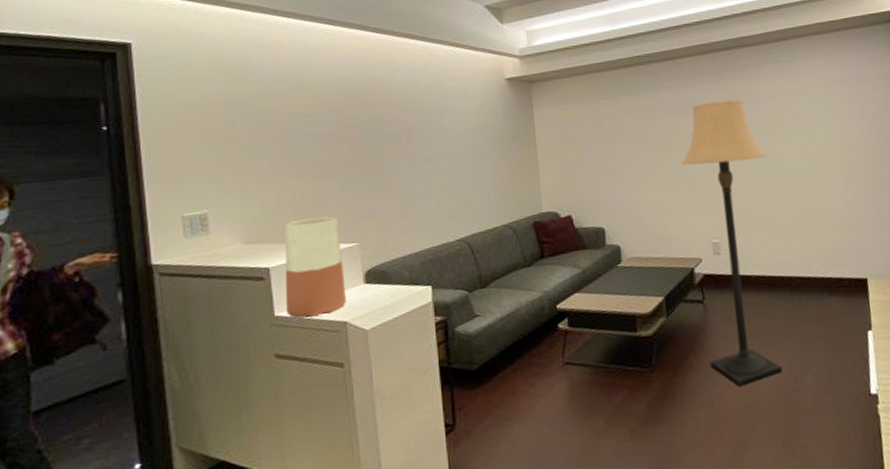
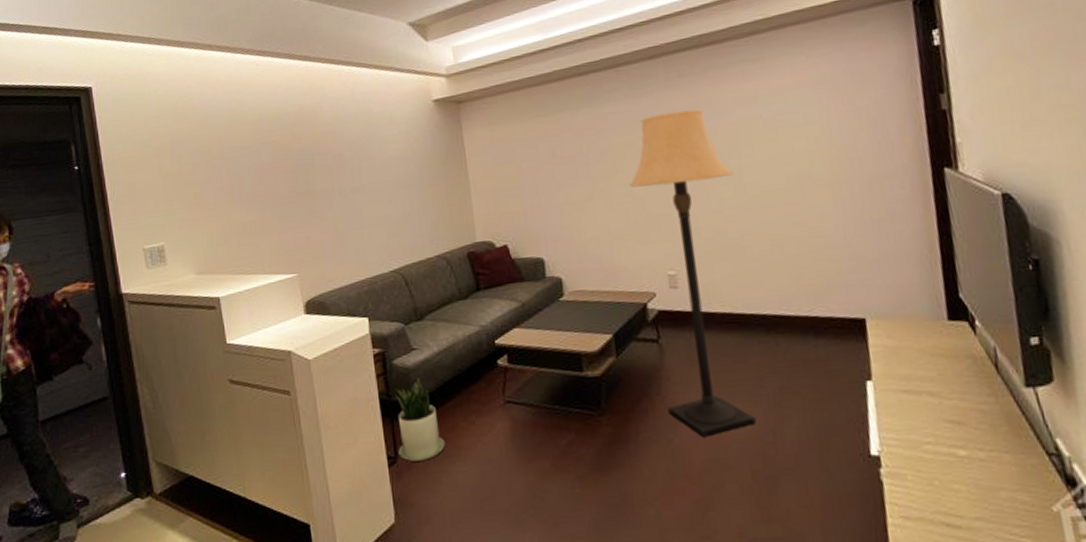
vase: present [285,216,346,319] -> none [231,247,289,347]
planter: none [455,344,505,428] -> present [394,378,445,462]

